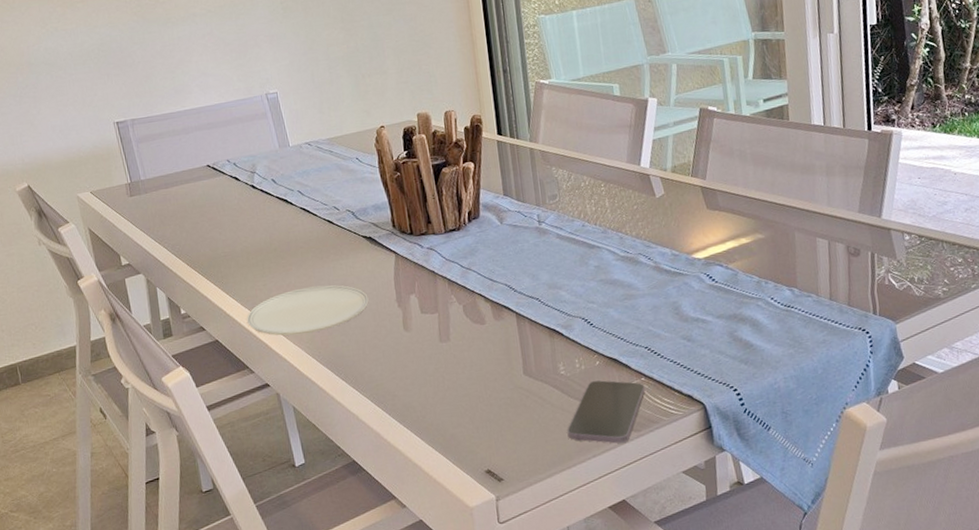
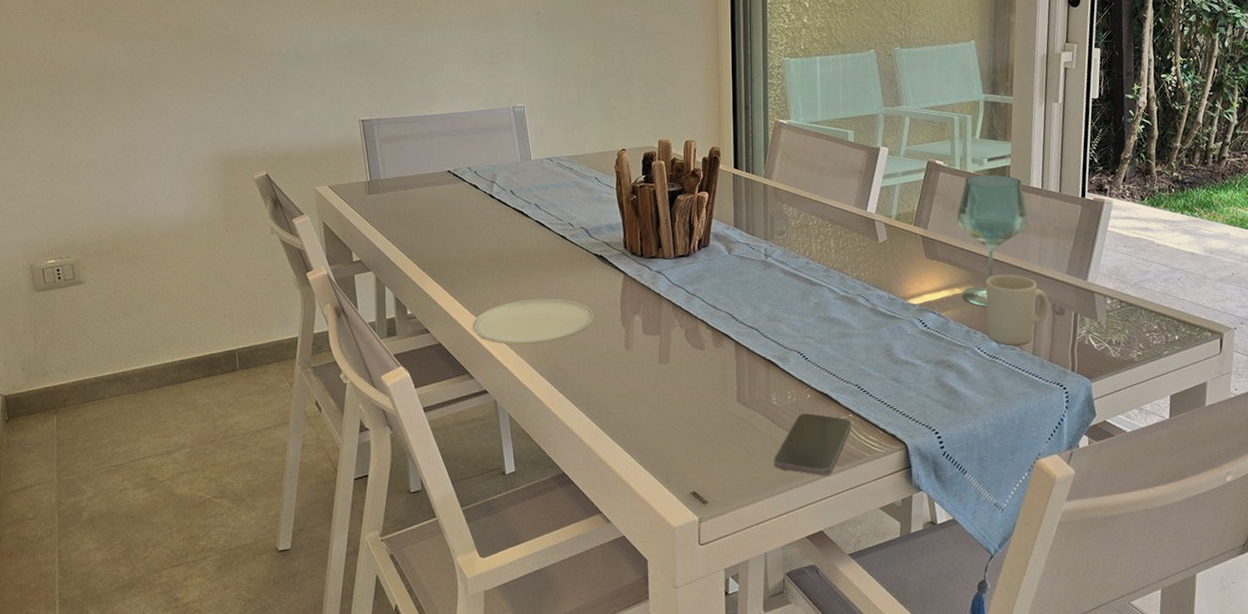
wine glass: none [735,115,812,255] -> present [956,174,1028,307]
mug: none [772,218,844,293] -> present [985,274,1050,345]

